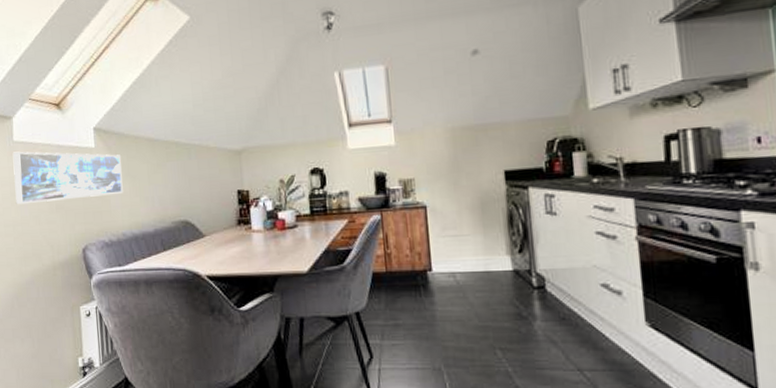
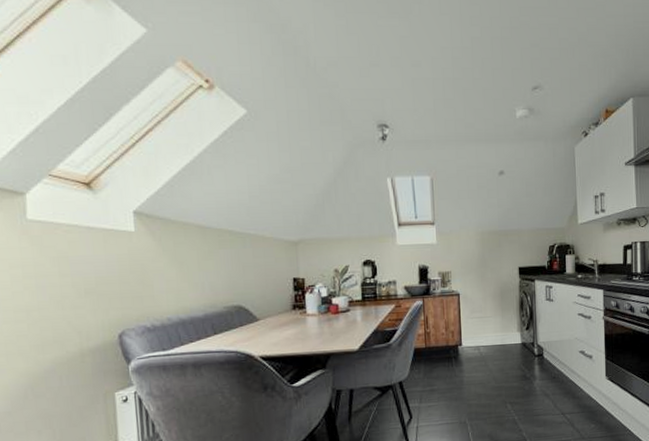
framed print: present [12,151,123,205] -> none [25,231,169,289]

